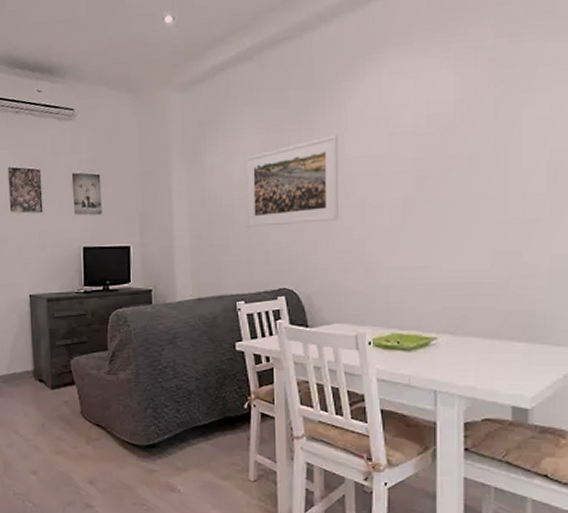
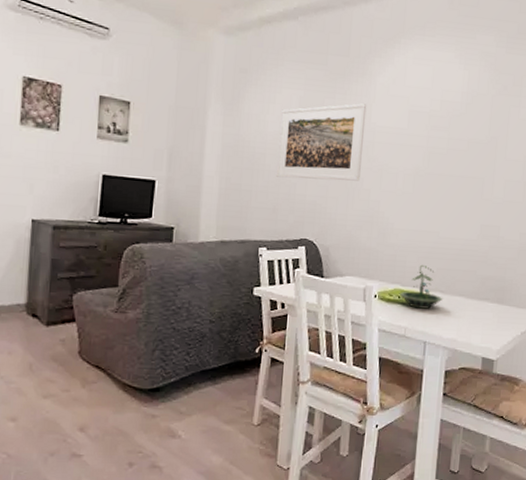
terrarium: none [397,304,453,354] -> present [399,264,443,309]

